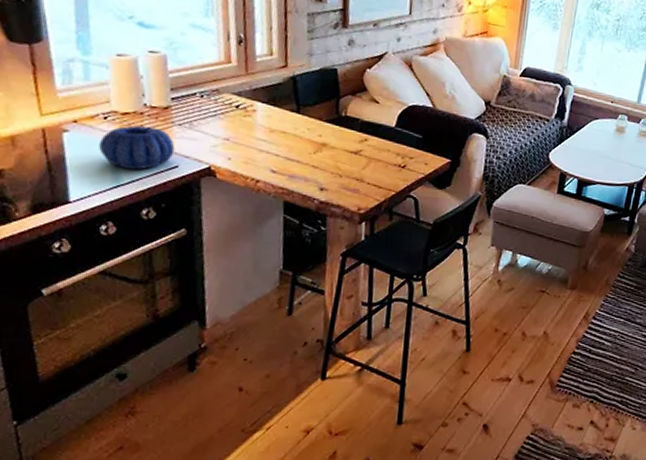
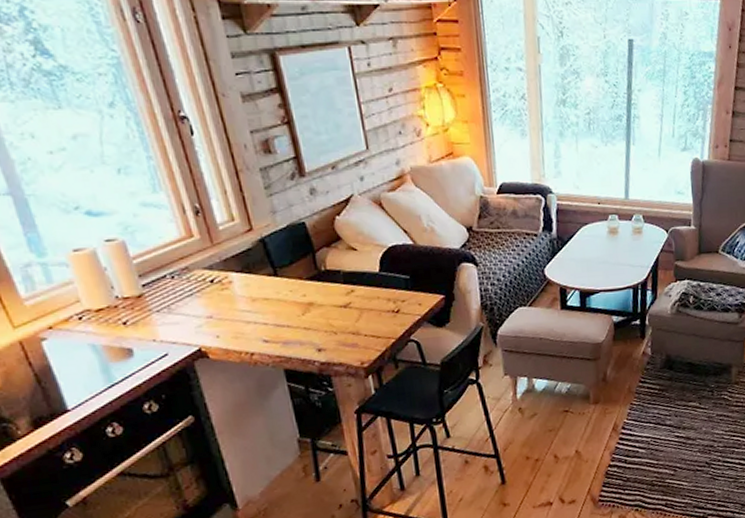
decorative bowl: present [99,125,175,170] -> none [81,319,161,367]

